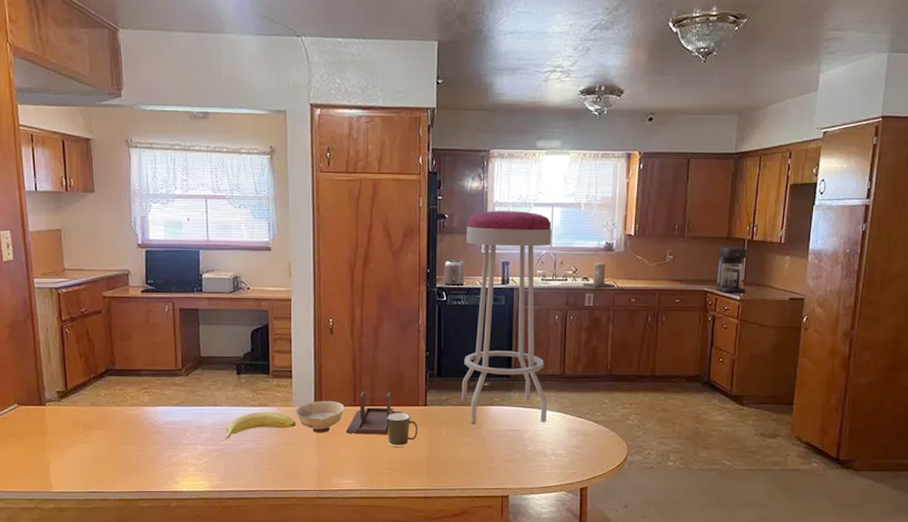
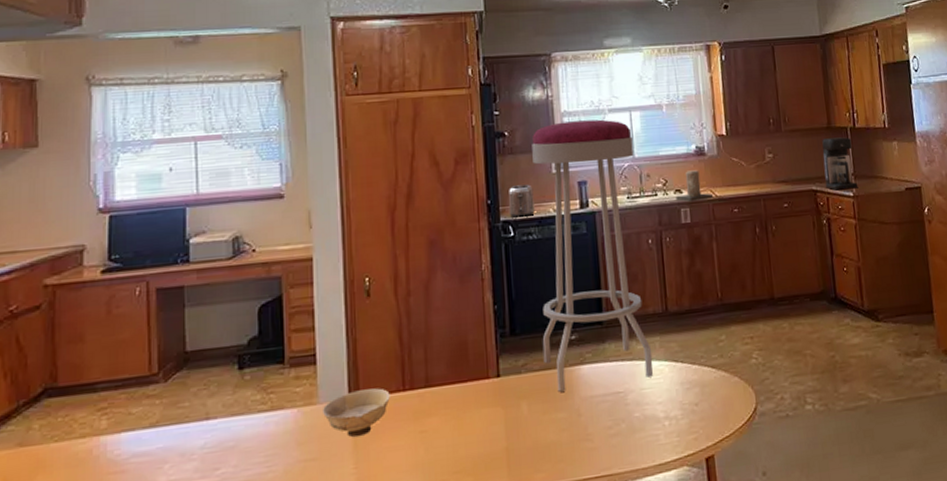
fruit: present [225,411,296,440] -> none [221,415,324,467]
napkin holder: present [347,391,402,434] -> none [394,365,468,431]
mug: present [386,413,418,448] -> none [447,390,491,441]

